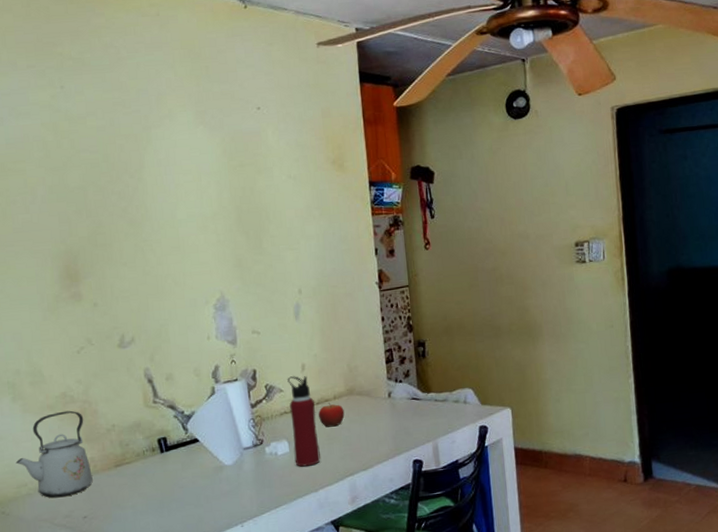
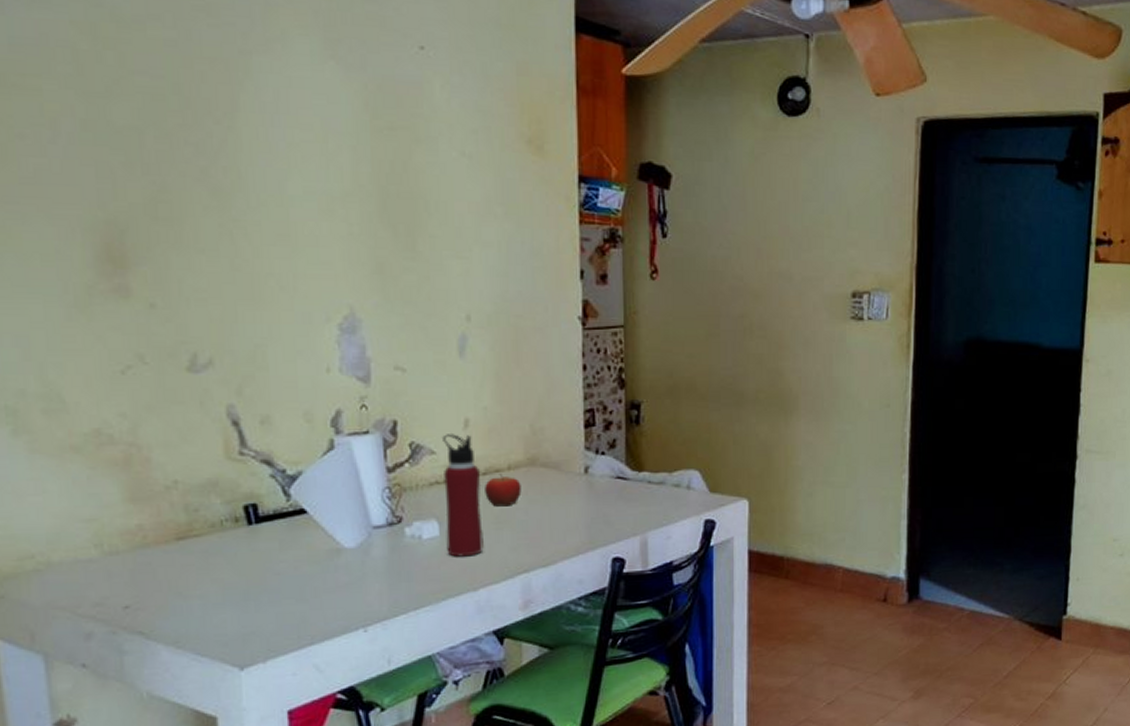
kettle: present [15,410,93,499] -> none [16,455,140,578]

